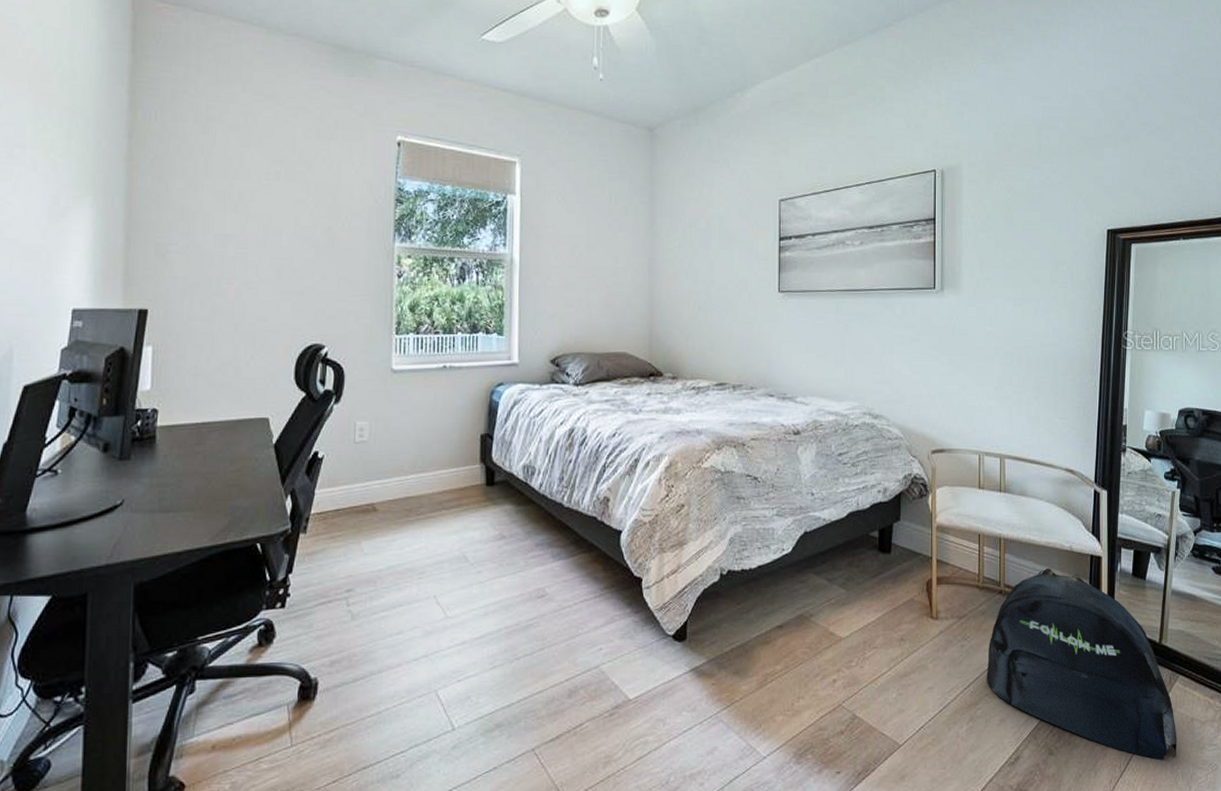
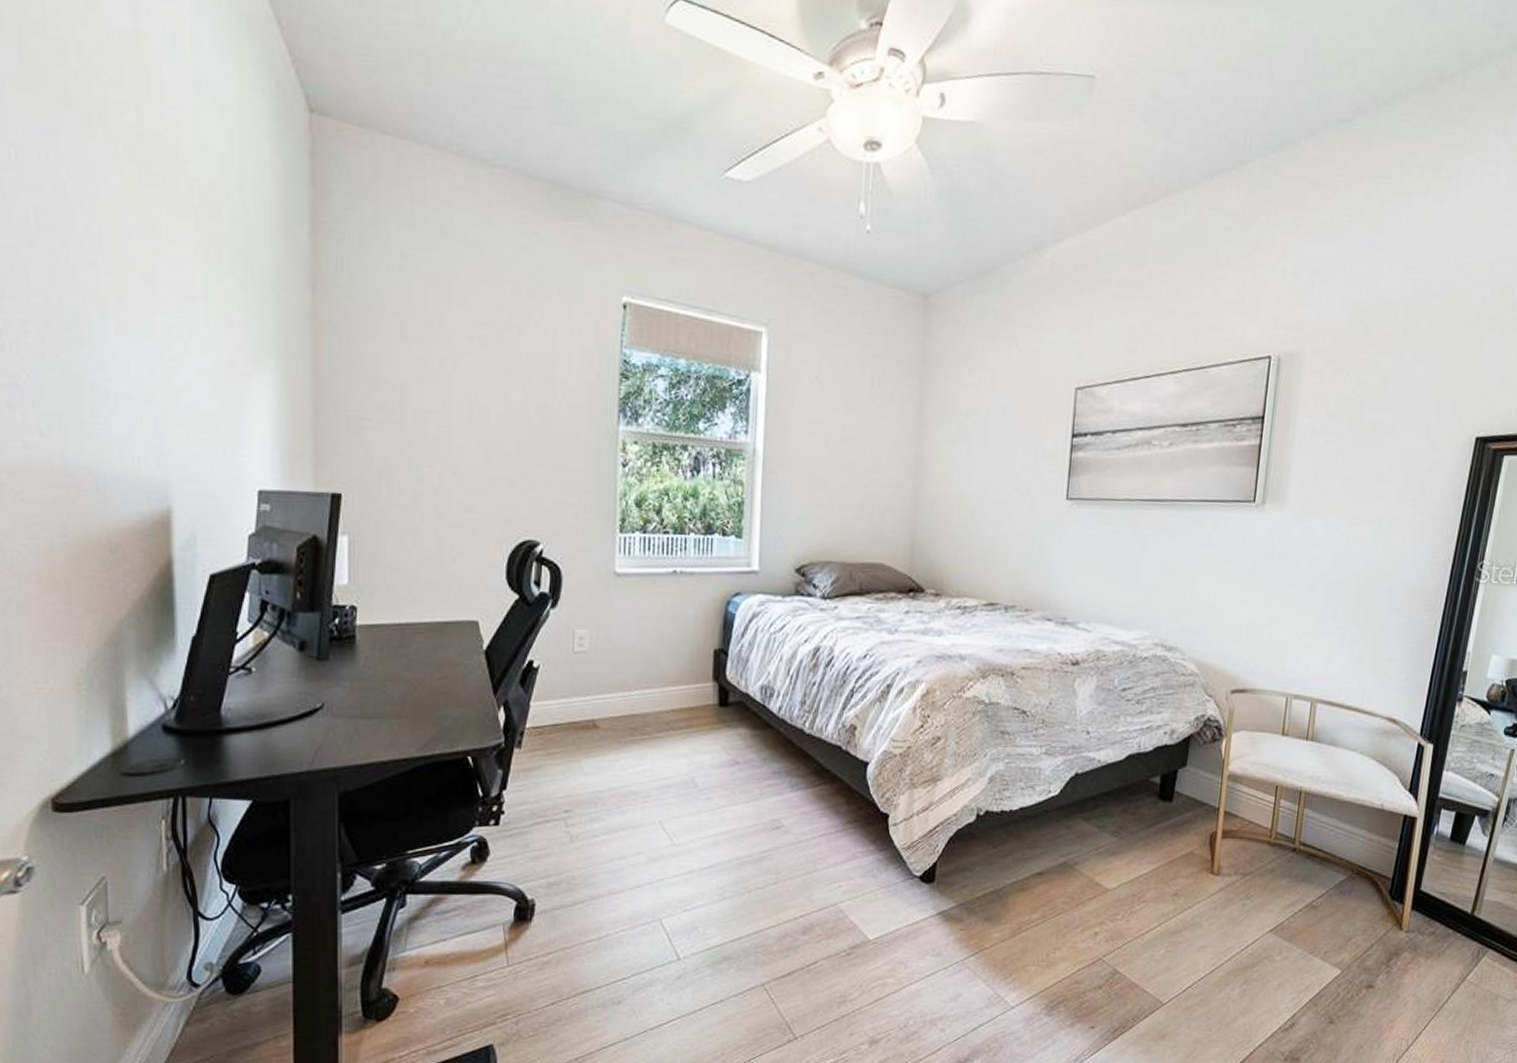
backpack: present [986,568,1177,760] -> none [1267,826,1478,1037]

